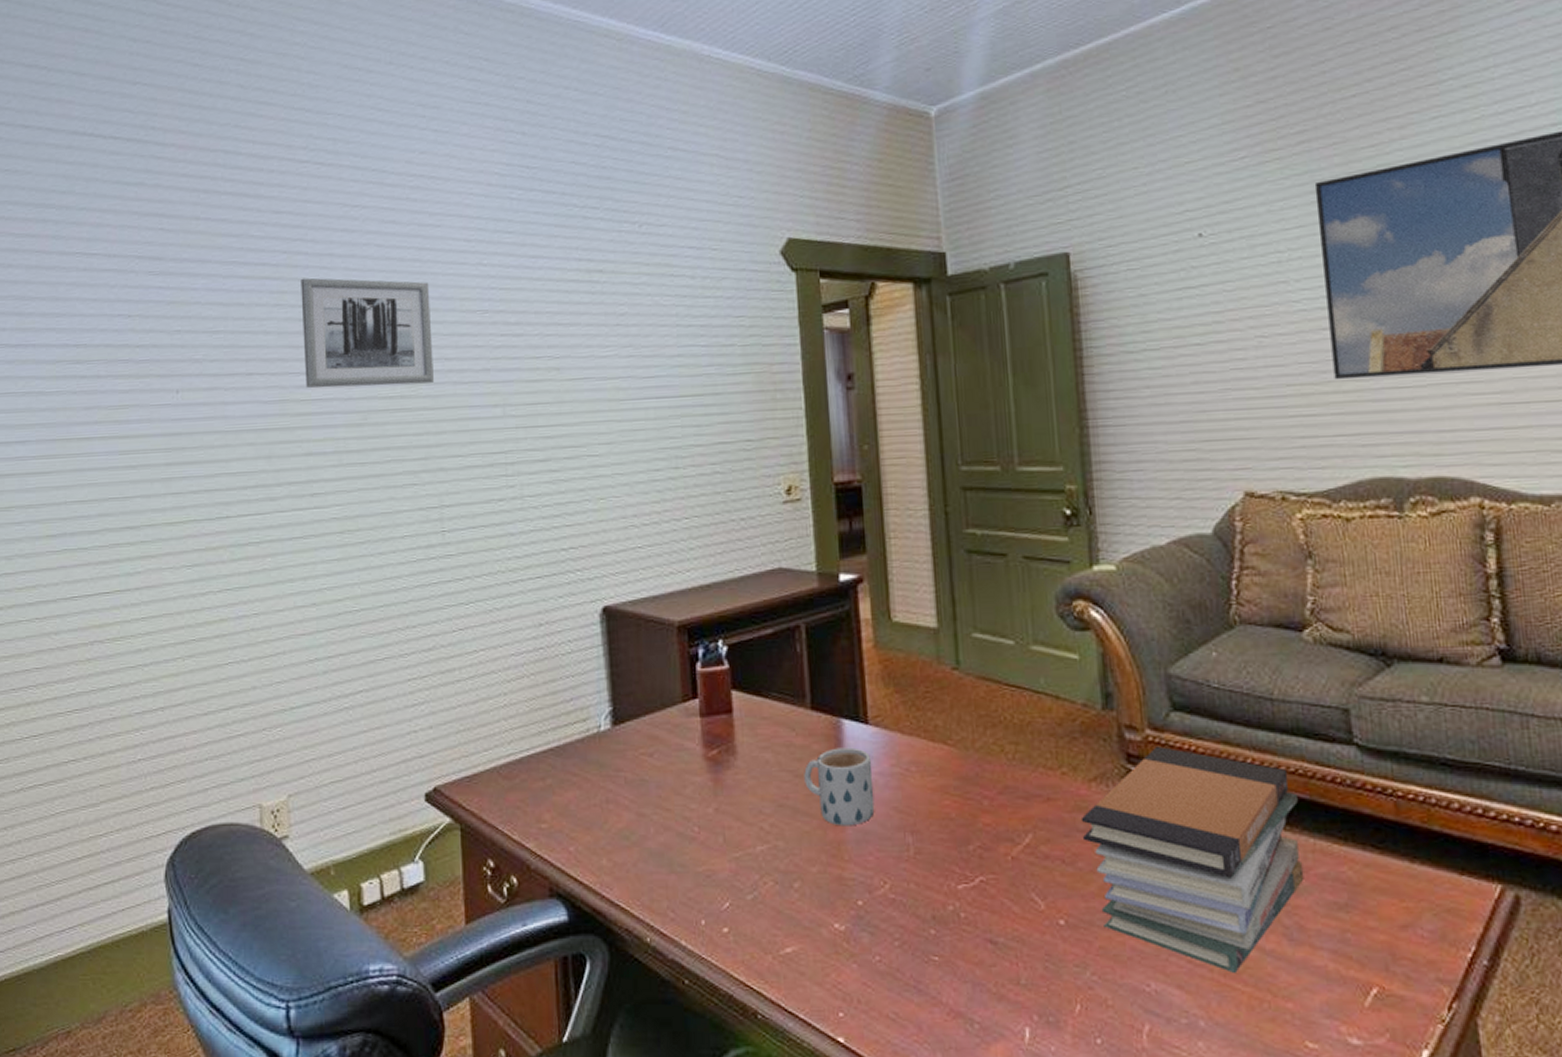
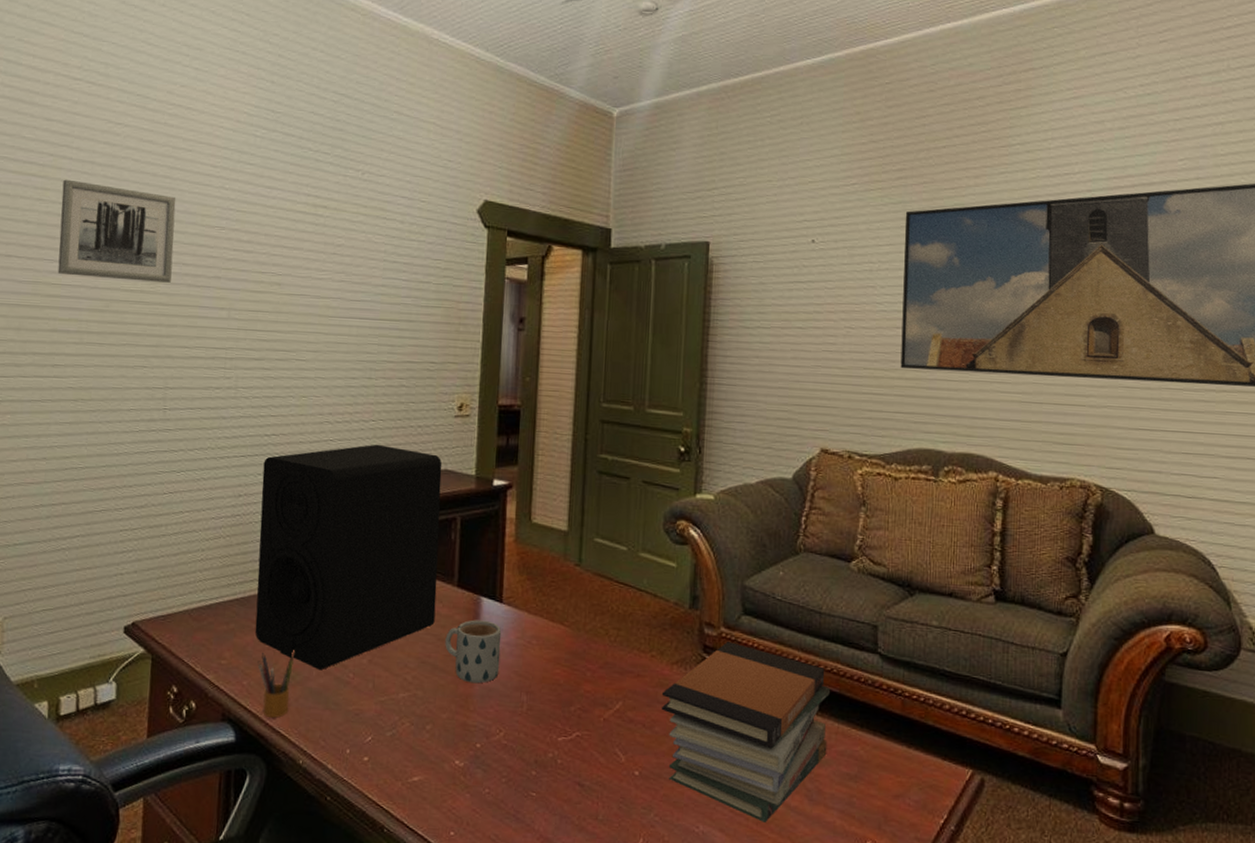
speaker: none [564,546,789,826] -> present [255,444,443,671]
pencil box: none [584,804,627,890] -> present [257,650,296,719]

